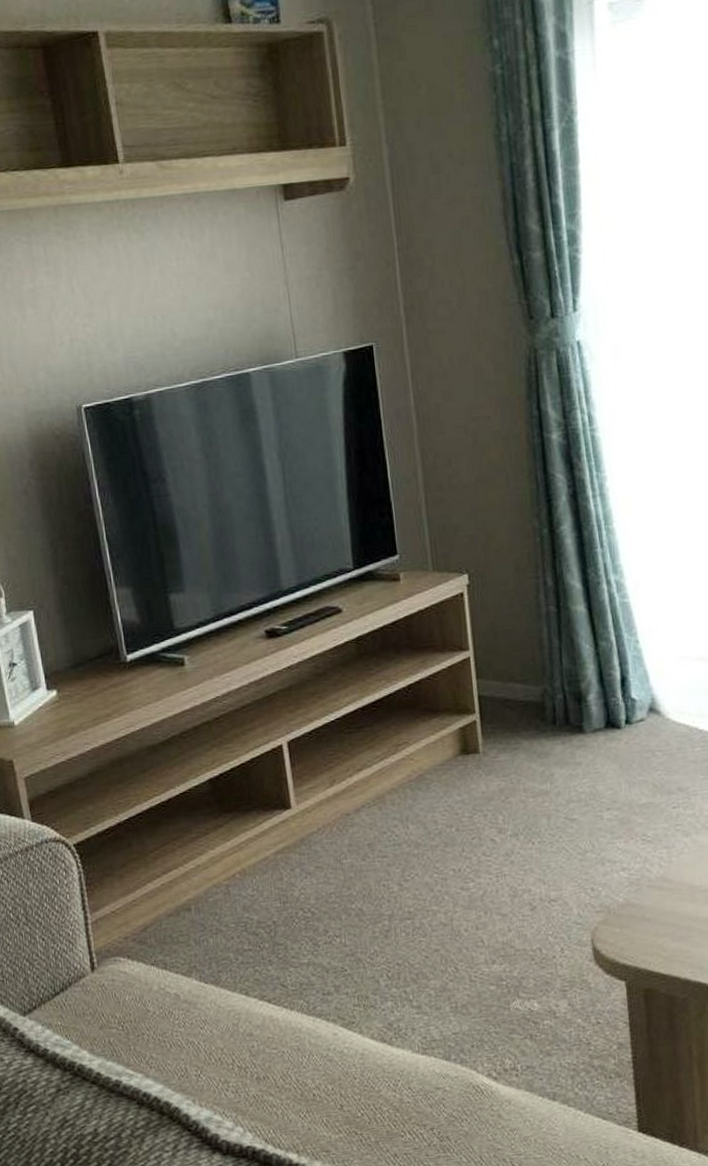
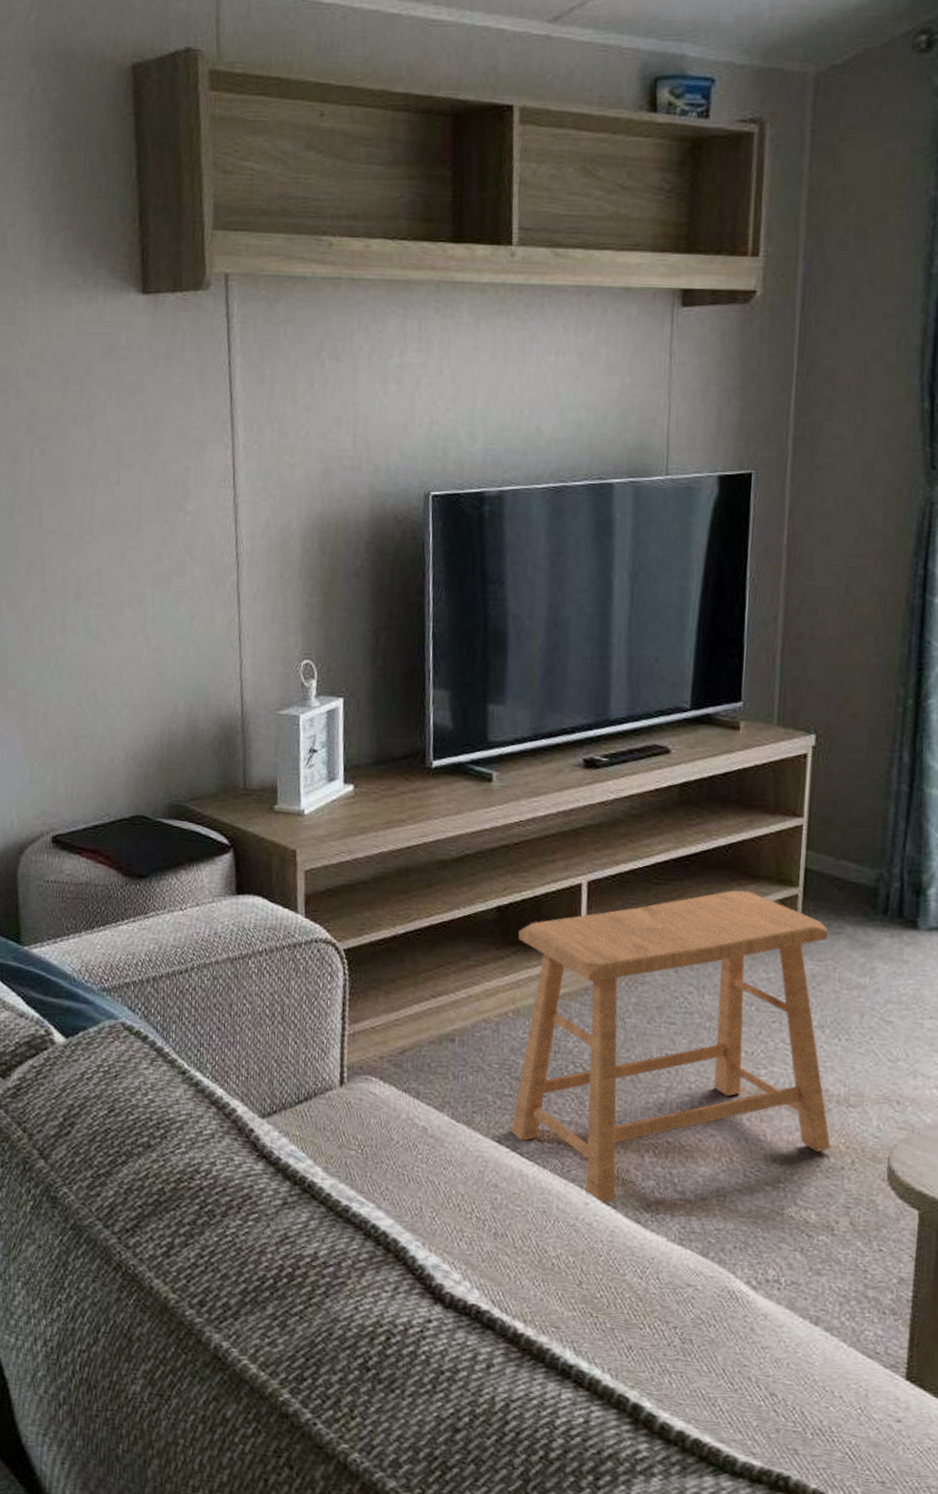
stool: none [232,725,541,1032] -> present [511,890,831,1205]

